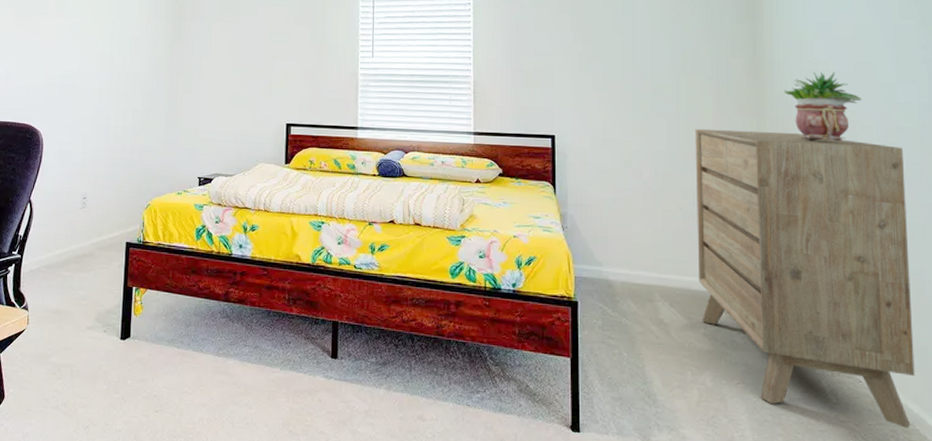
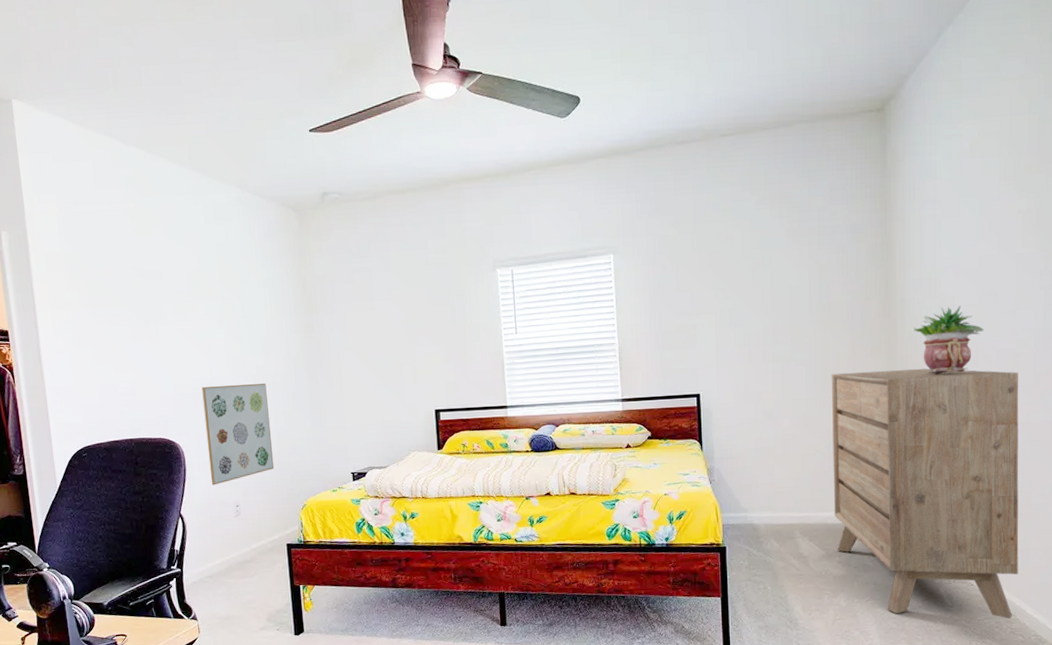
wall art: none [63,78,129,175] -> present [202,382,275,485]

